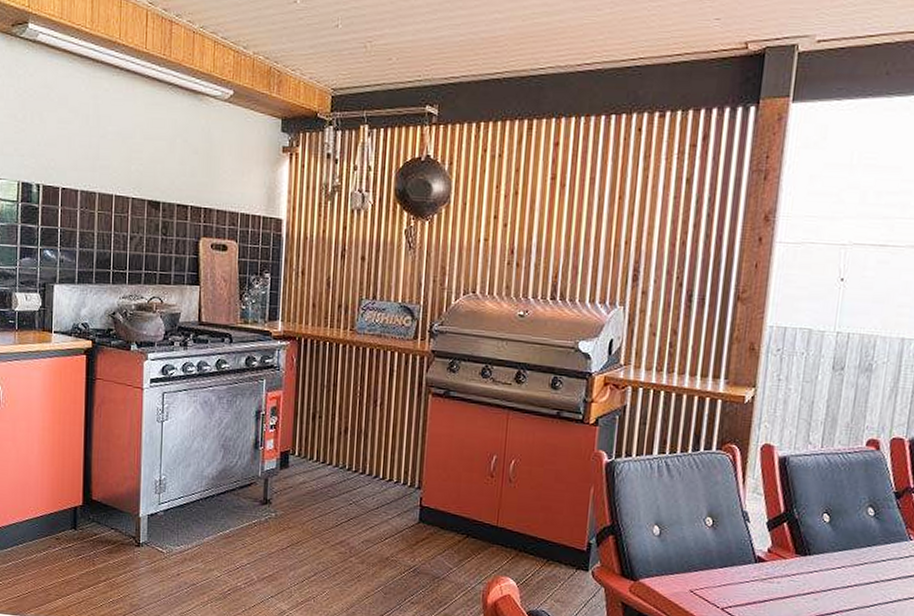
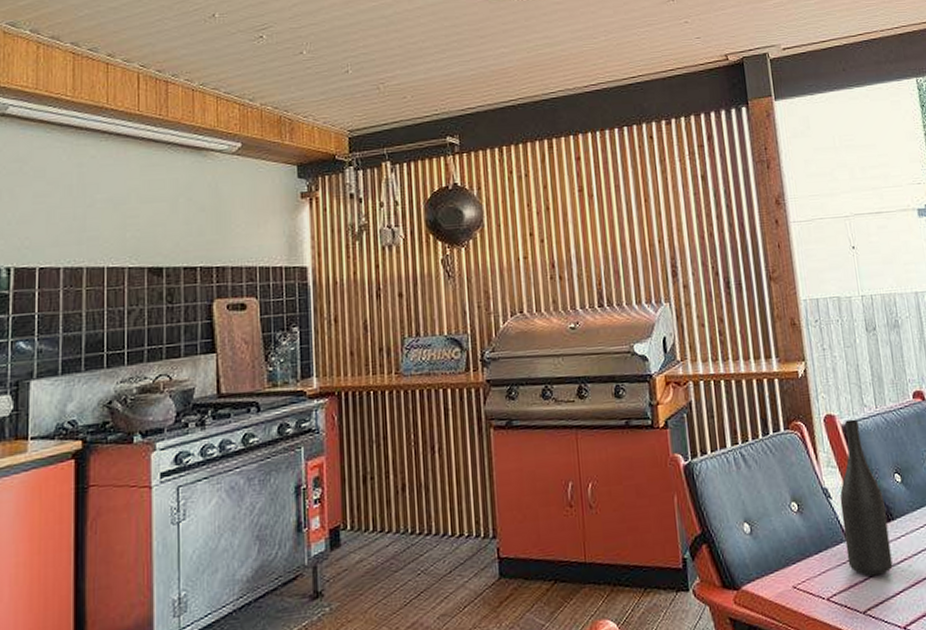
wine bottle: none [751,453,806,601] -> present [840,419,893,576]

